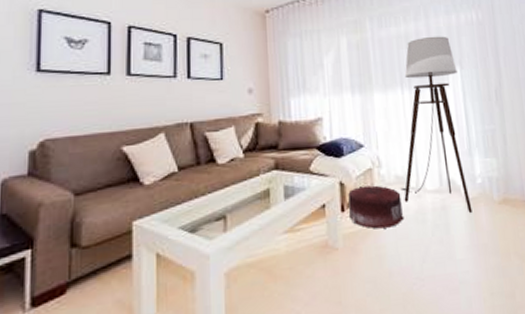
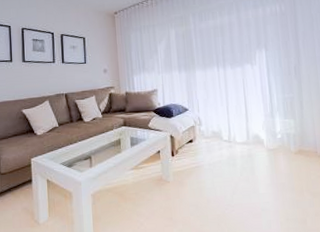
pouf: present [348,185,404,229] -> none [177,138,219,169]
floor lamp: present [400,36,472,214] -> none [216,25,273,161]

